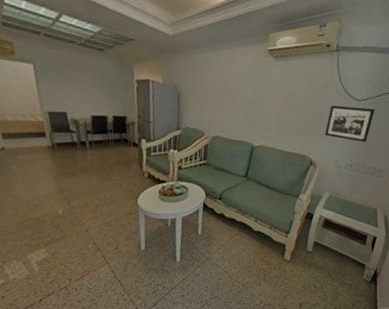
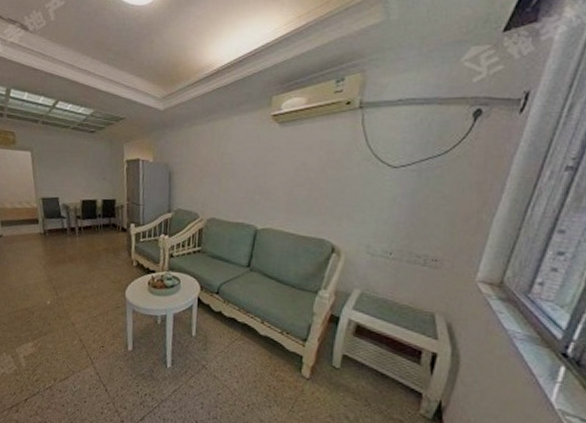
picture frame: present [324,105,375,142] -> none [350,175,421,222]

